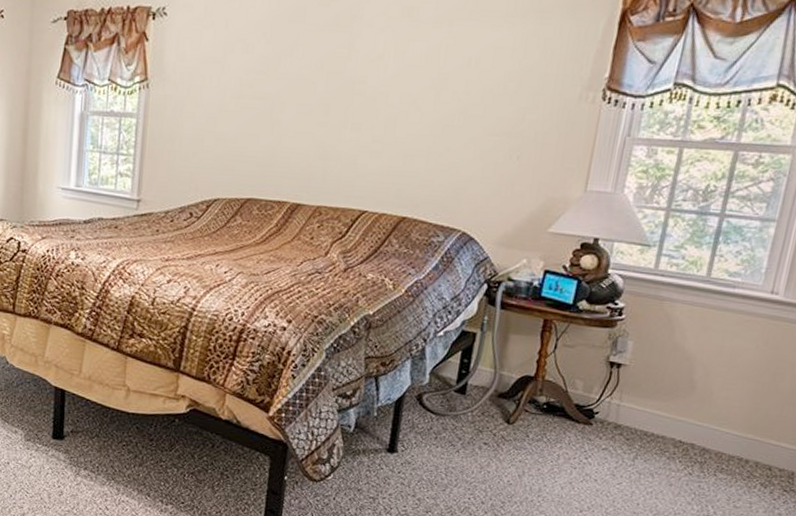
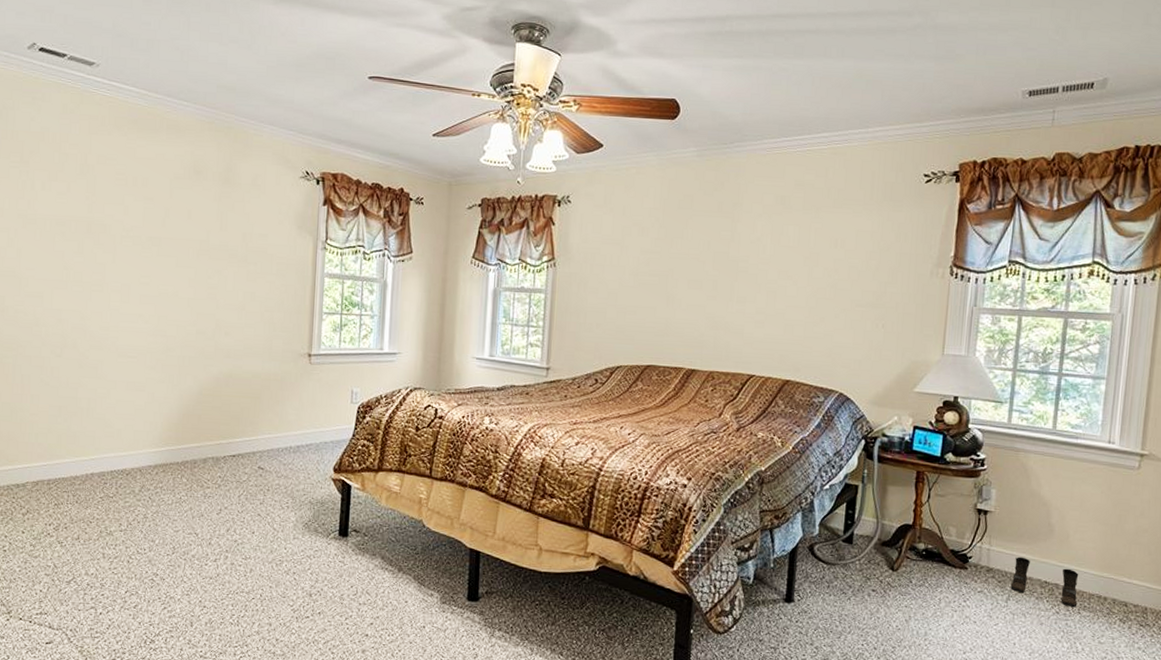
boots: none [639,414,720,470] -> present [1010,556,1079,608]

